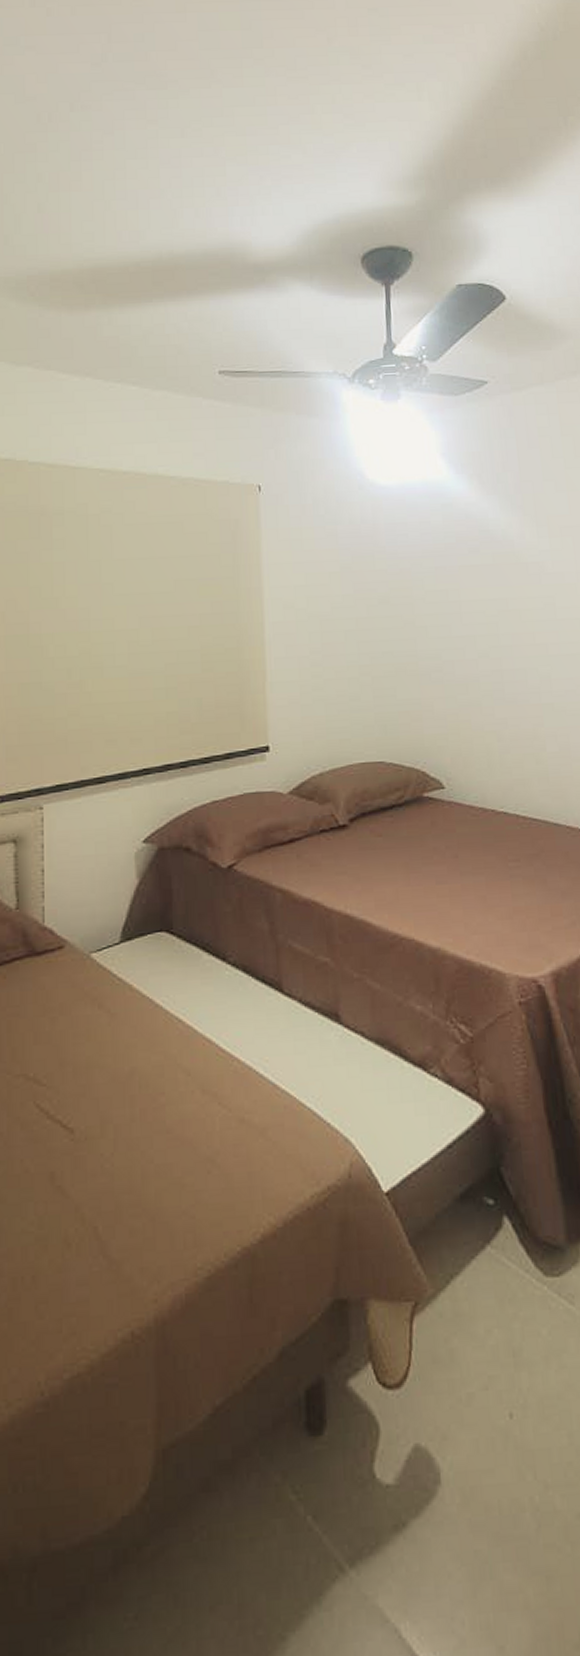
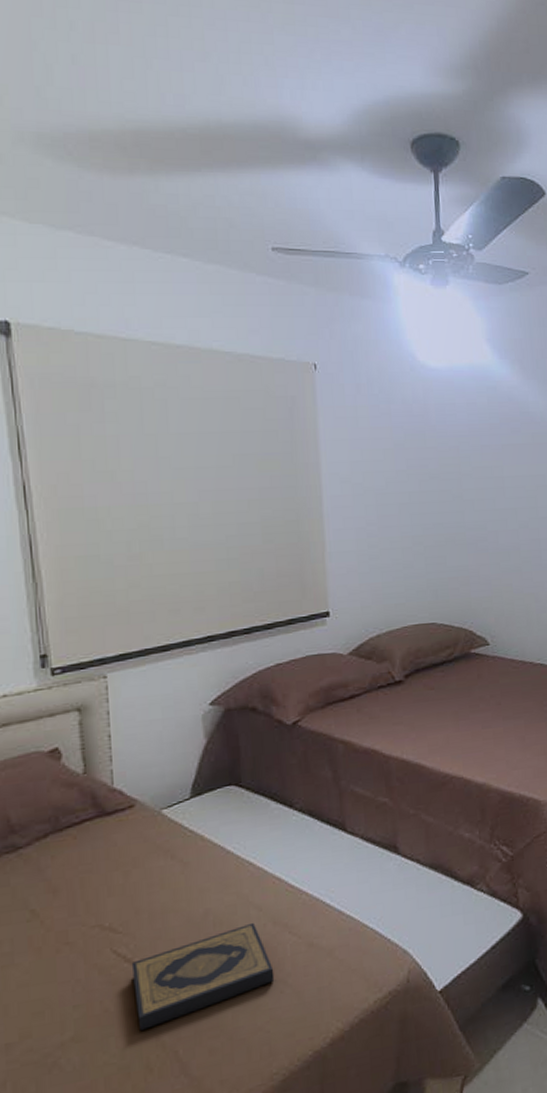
hardback book: none [53,1088,202,1198] -> present [131,922,275,1030]

